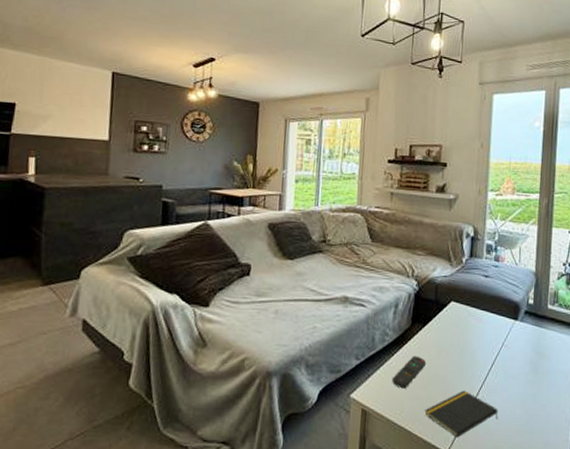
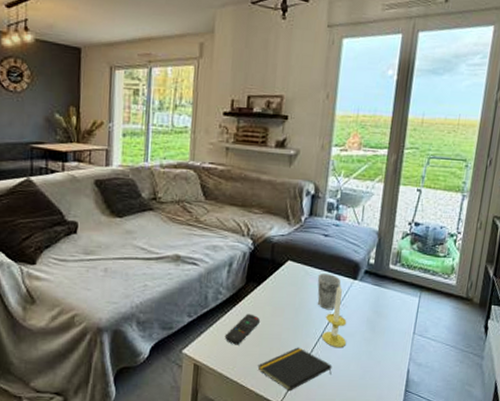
cup: none [480,313,502,352] -> present [317,273,341,310]
candle: none [487,324,511,390] -> present [322,284,347,347]

